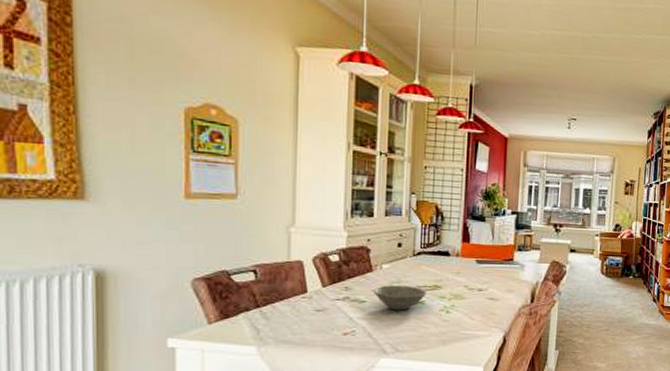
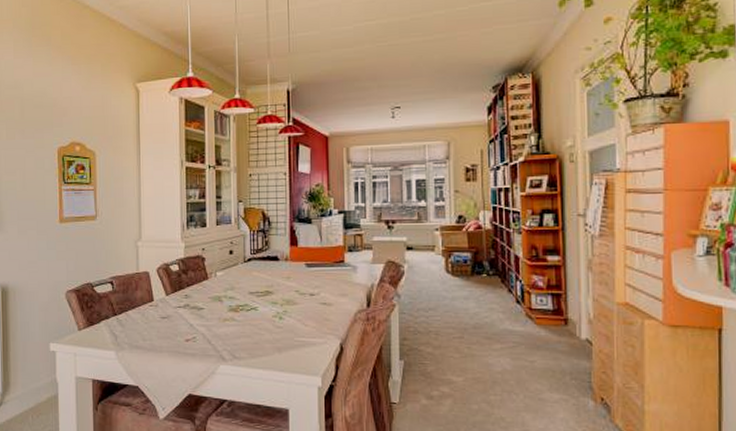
bowl: present [374,285,427,311] -> none [210,292,260,317]

